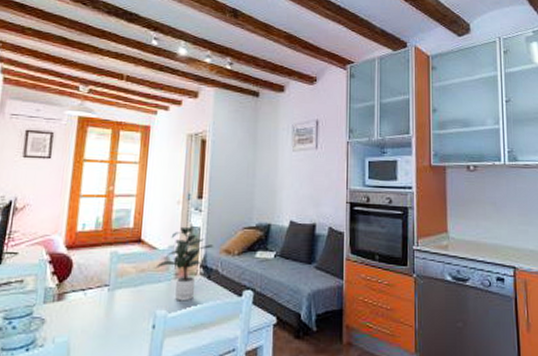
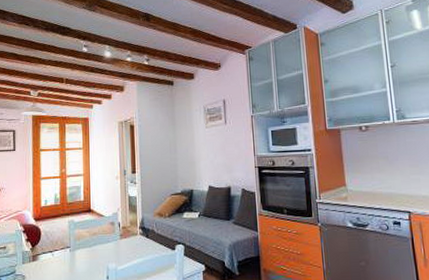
potted plant: present [155,226,214,301] -> none [104,196,149,257]

